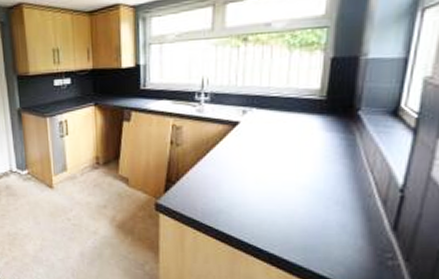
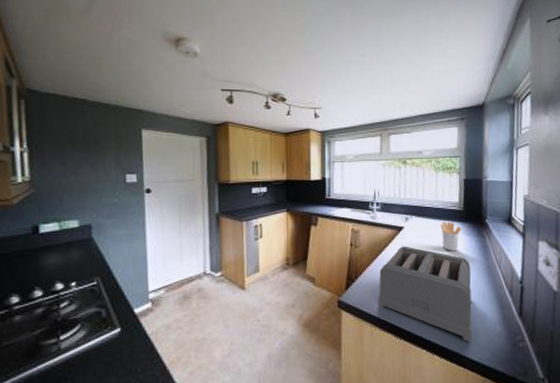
toaster: none [203,144,330,257] -> present [377,246,472,343]
utensil holder: none [290,114,321,151] -> present [440,222,462,251]

